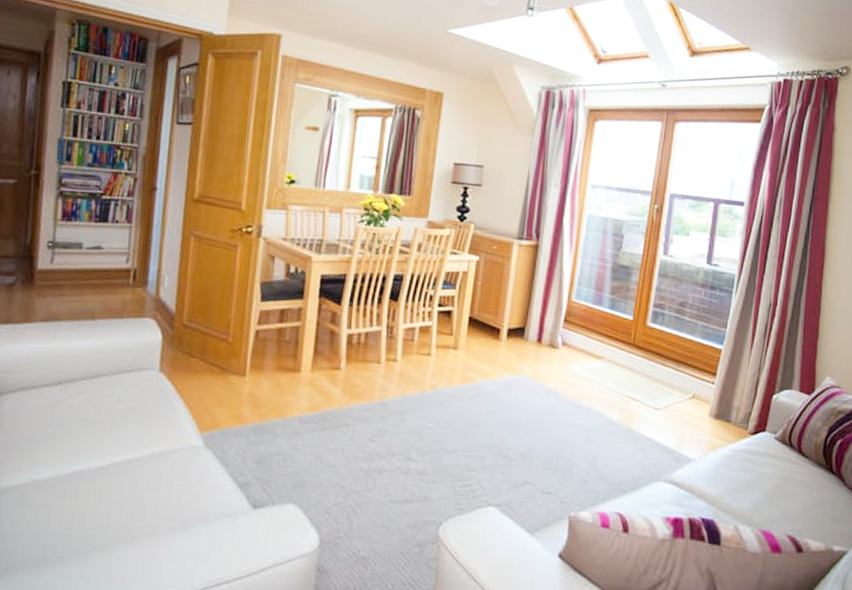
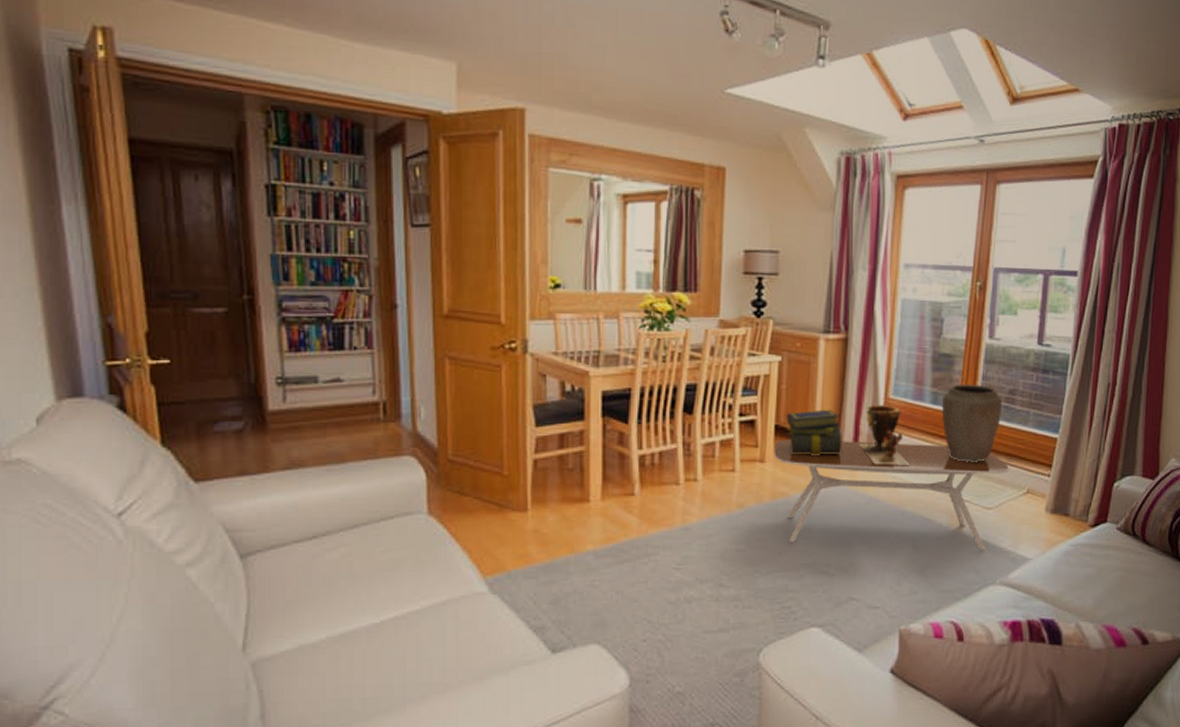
coffee table: none [466,330,677,448] -> present [774,439,1009,551]
stack of books: none [479,306,528,348] -> present [786,409,843,455]
clay pot: none [543,305,587,363] -> present [859,404,910,465]
vase: none [618,293,674,366] -> present [941,383,1003,462]

